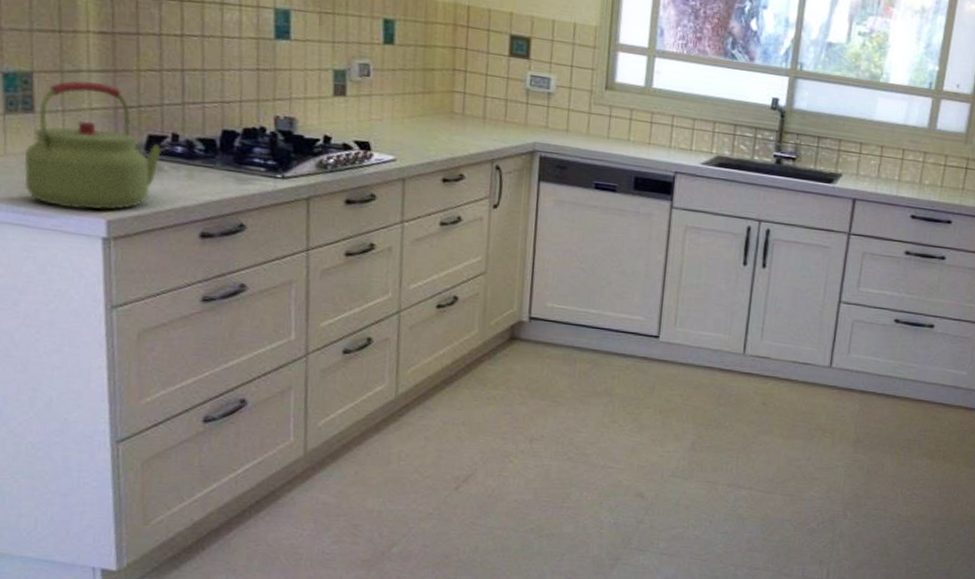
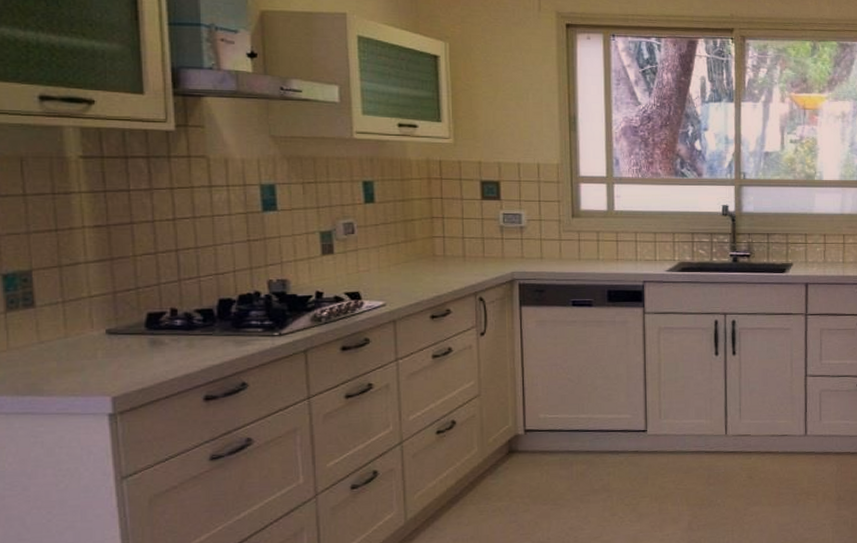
kettle: present [24,81,163,210] -> none [27,272,163,392]

